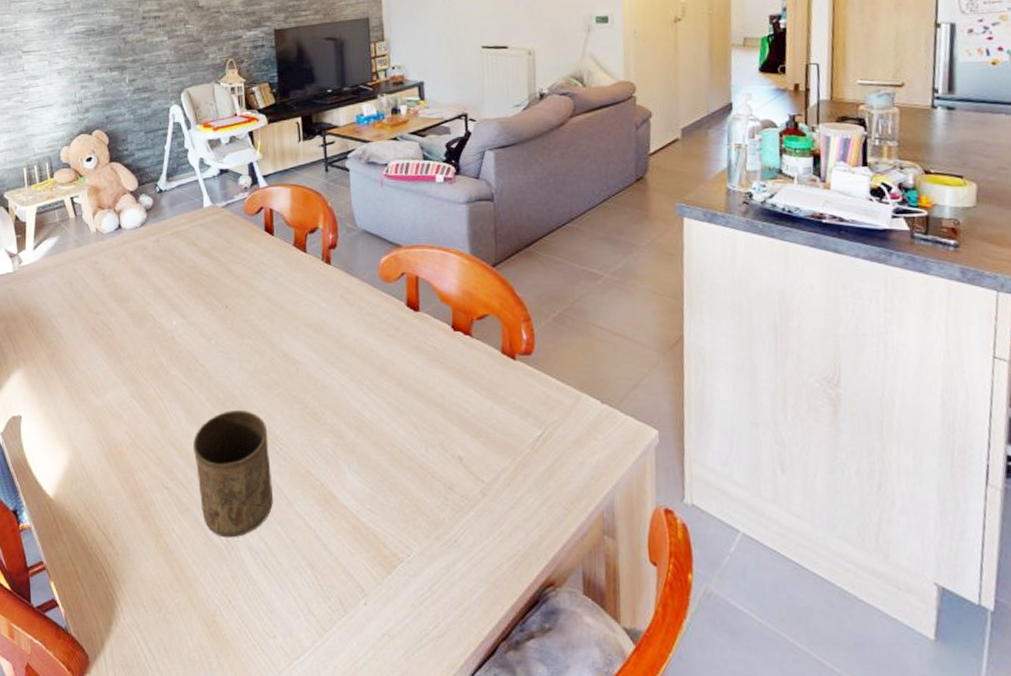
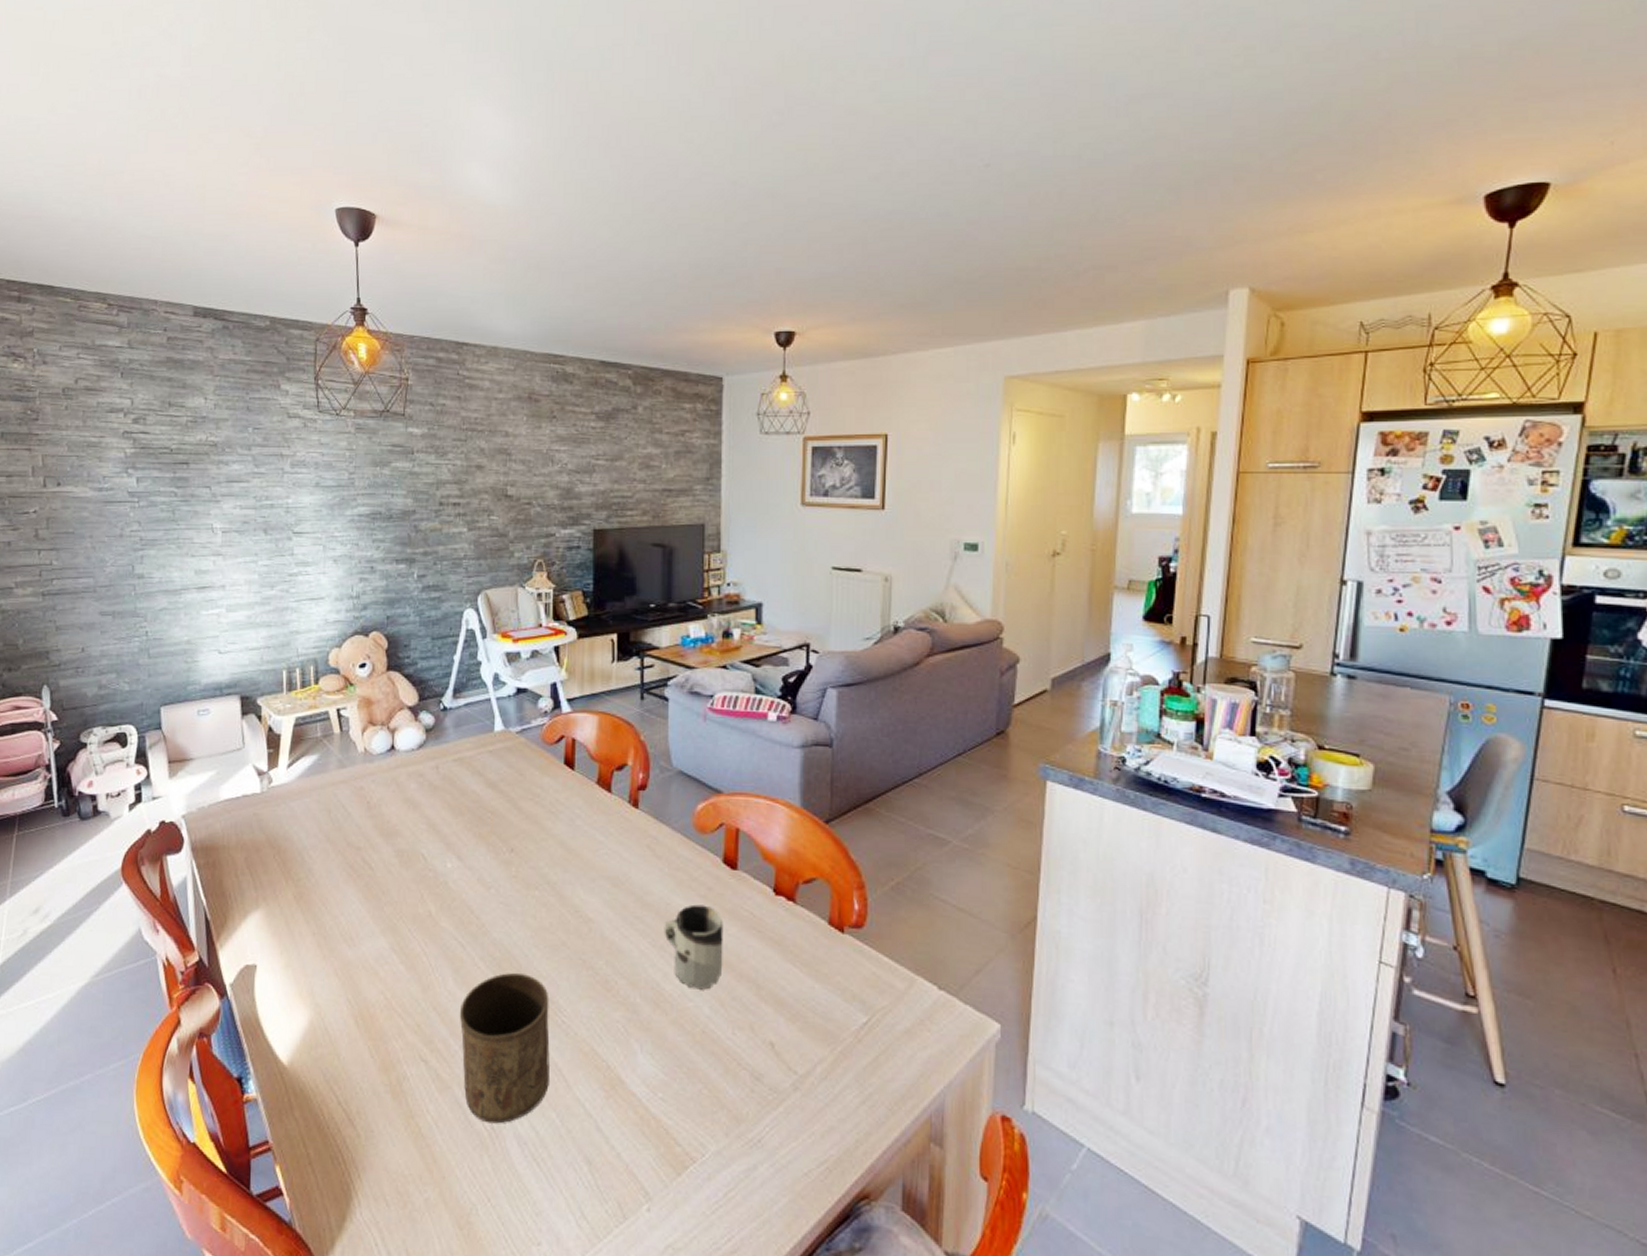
cup: none [360,343,413,415] -> present [664,904,724,990]

